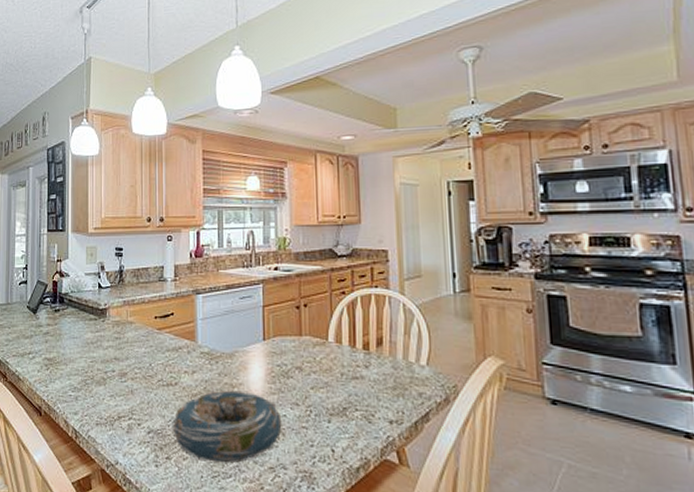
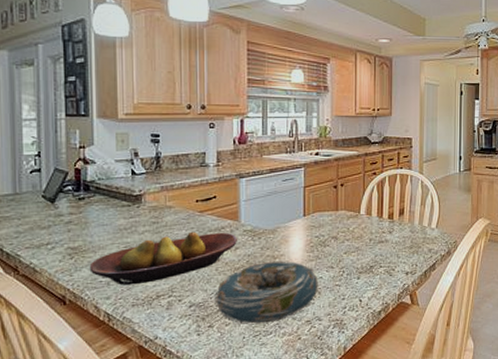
fruit bowl: none [61,350,196,403] -> present [89,231,238,285]

